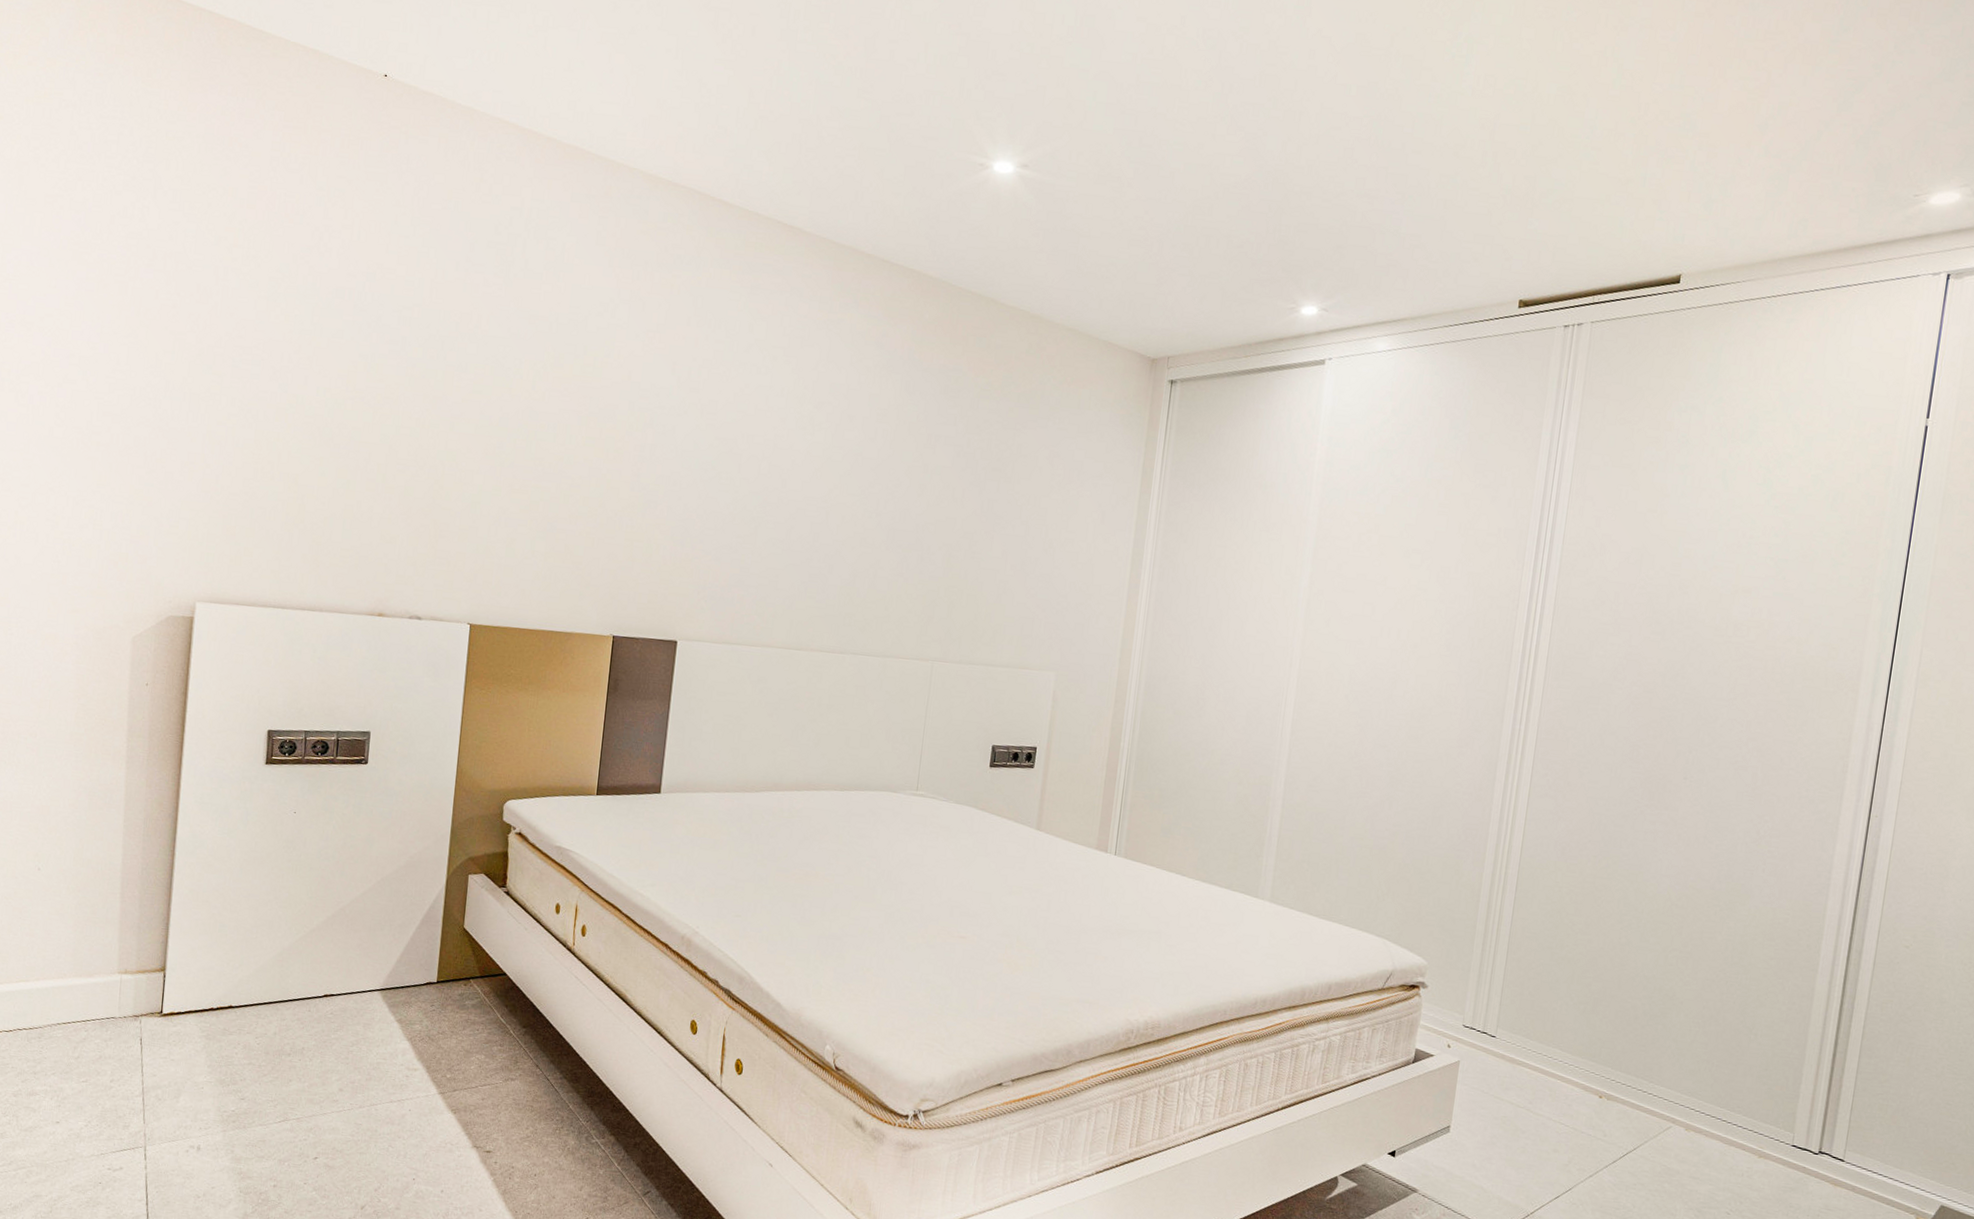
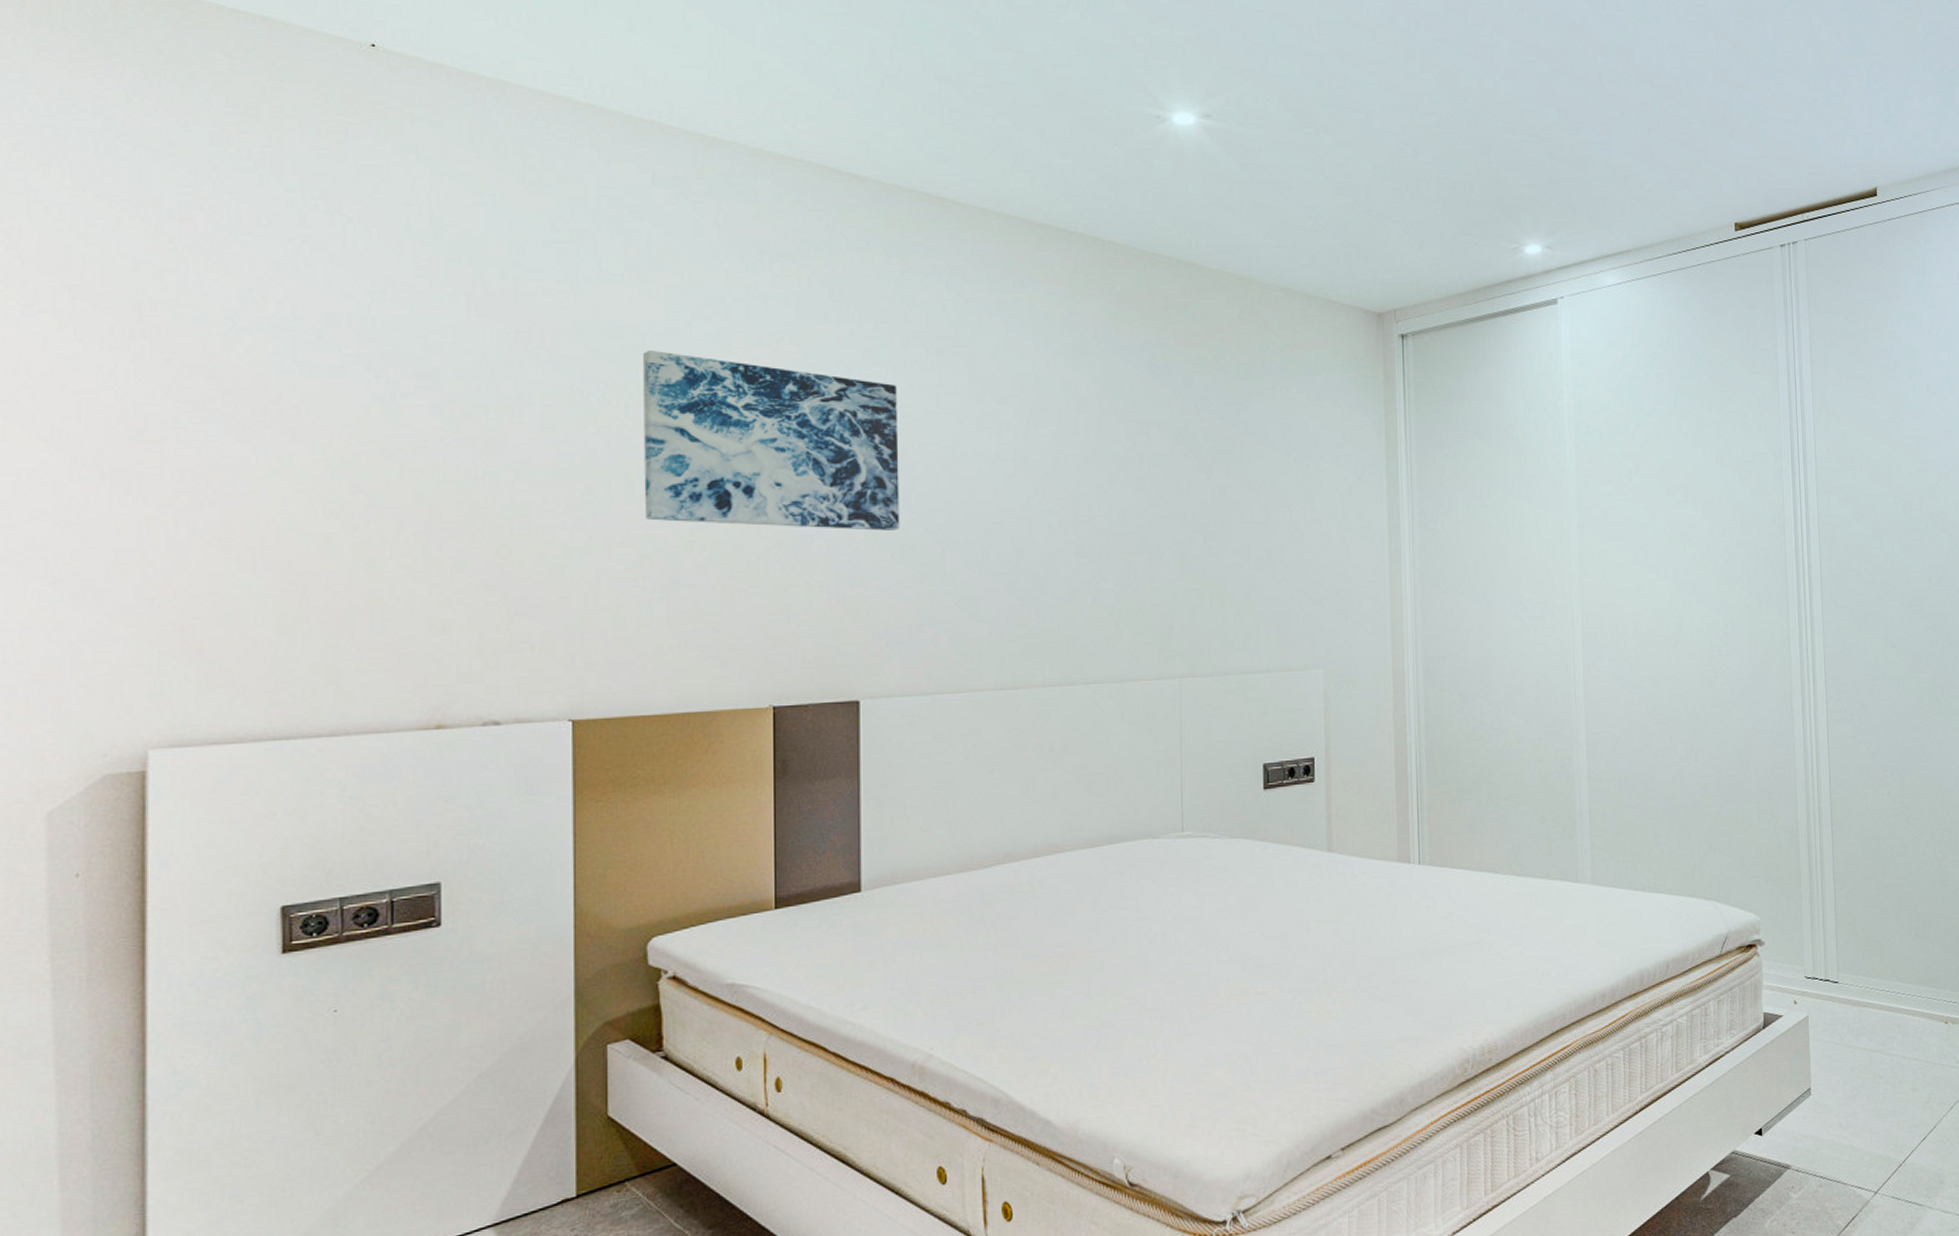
wall art: none [537,337,736,506] -> present [642,351,900,531]

